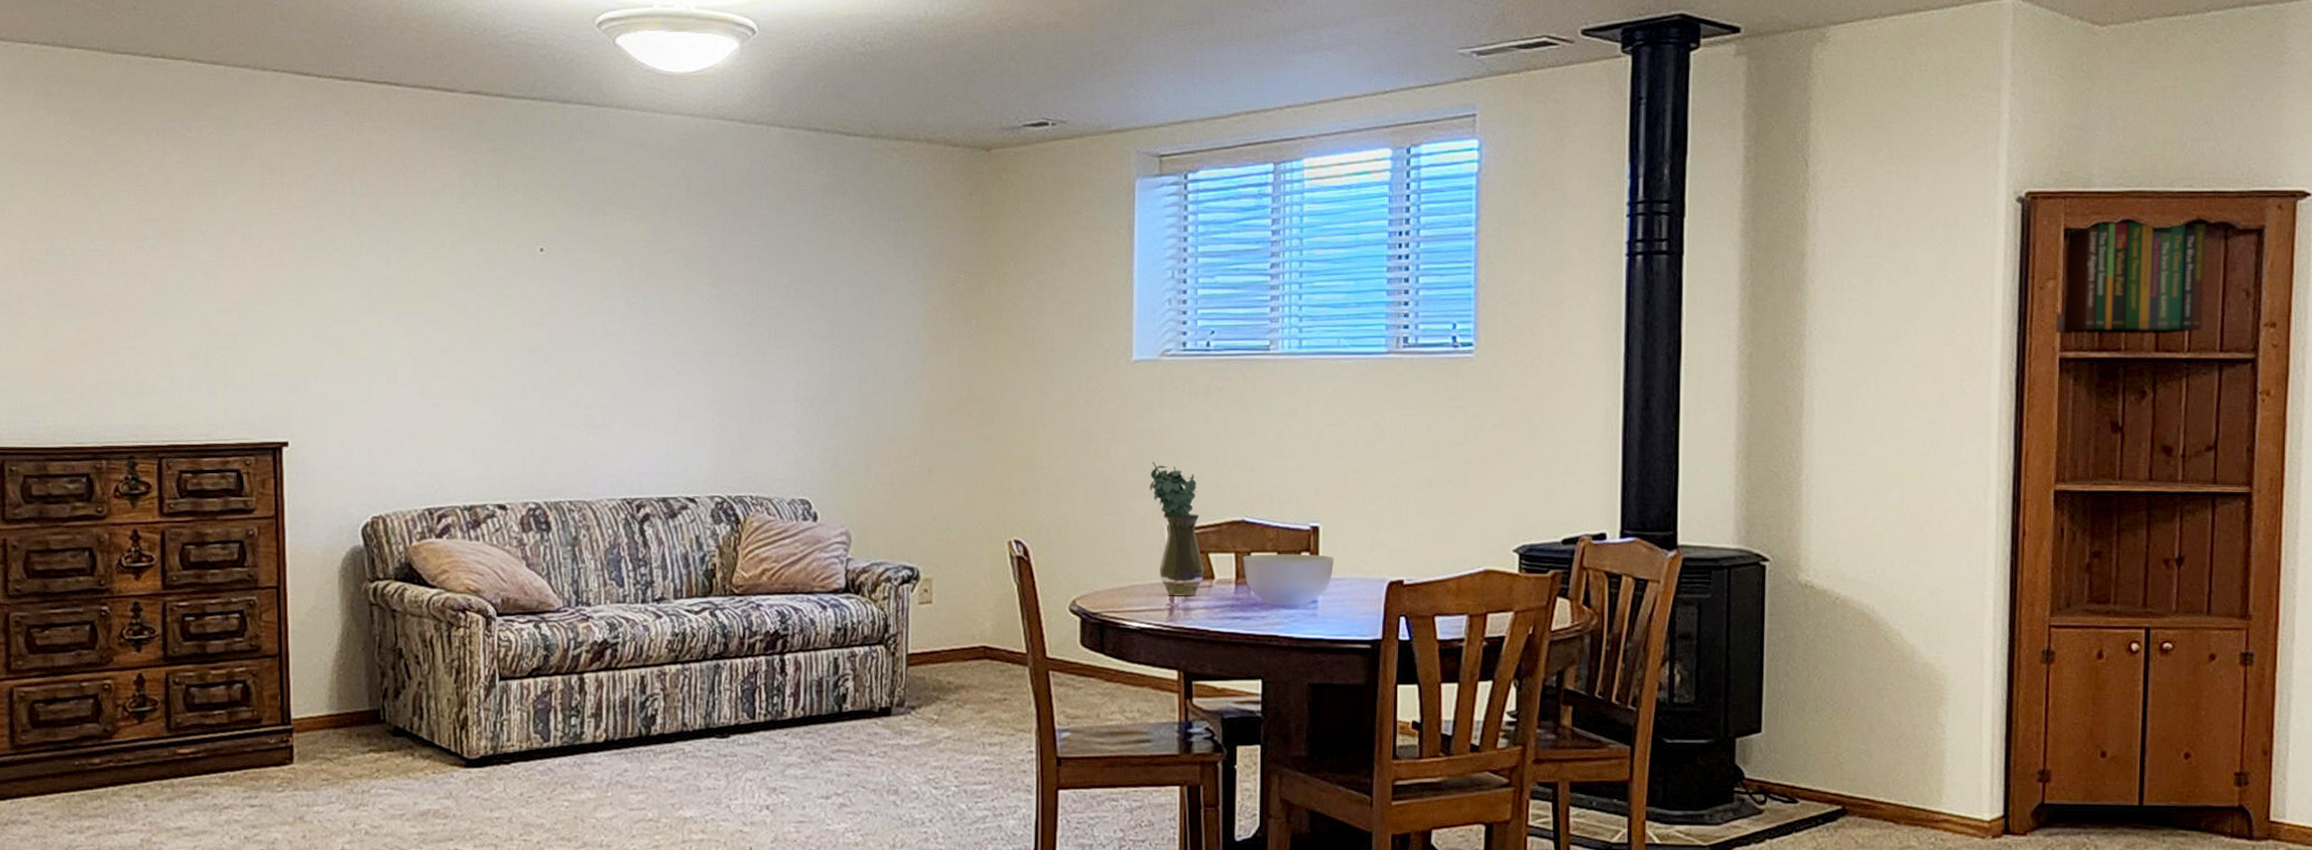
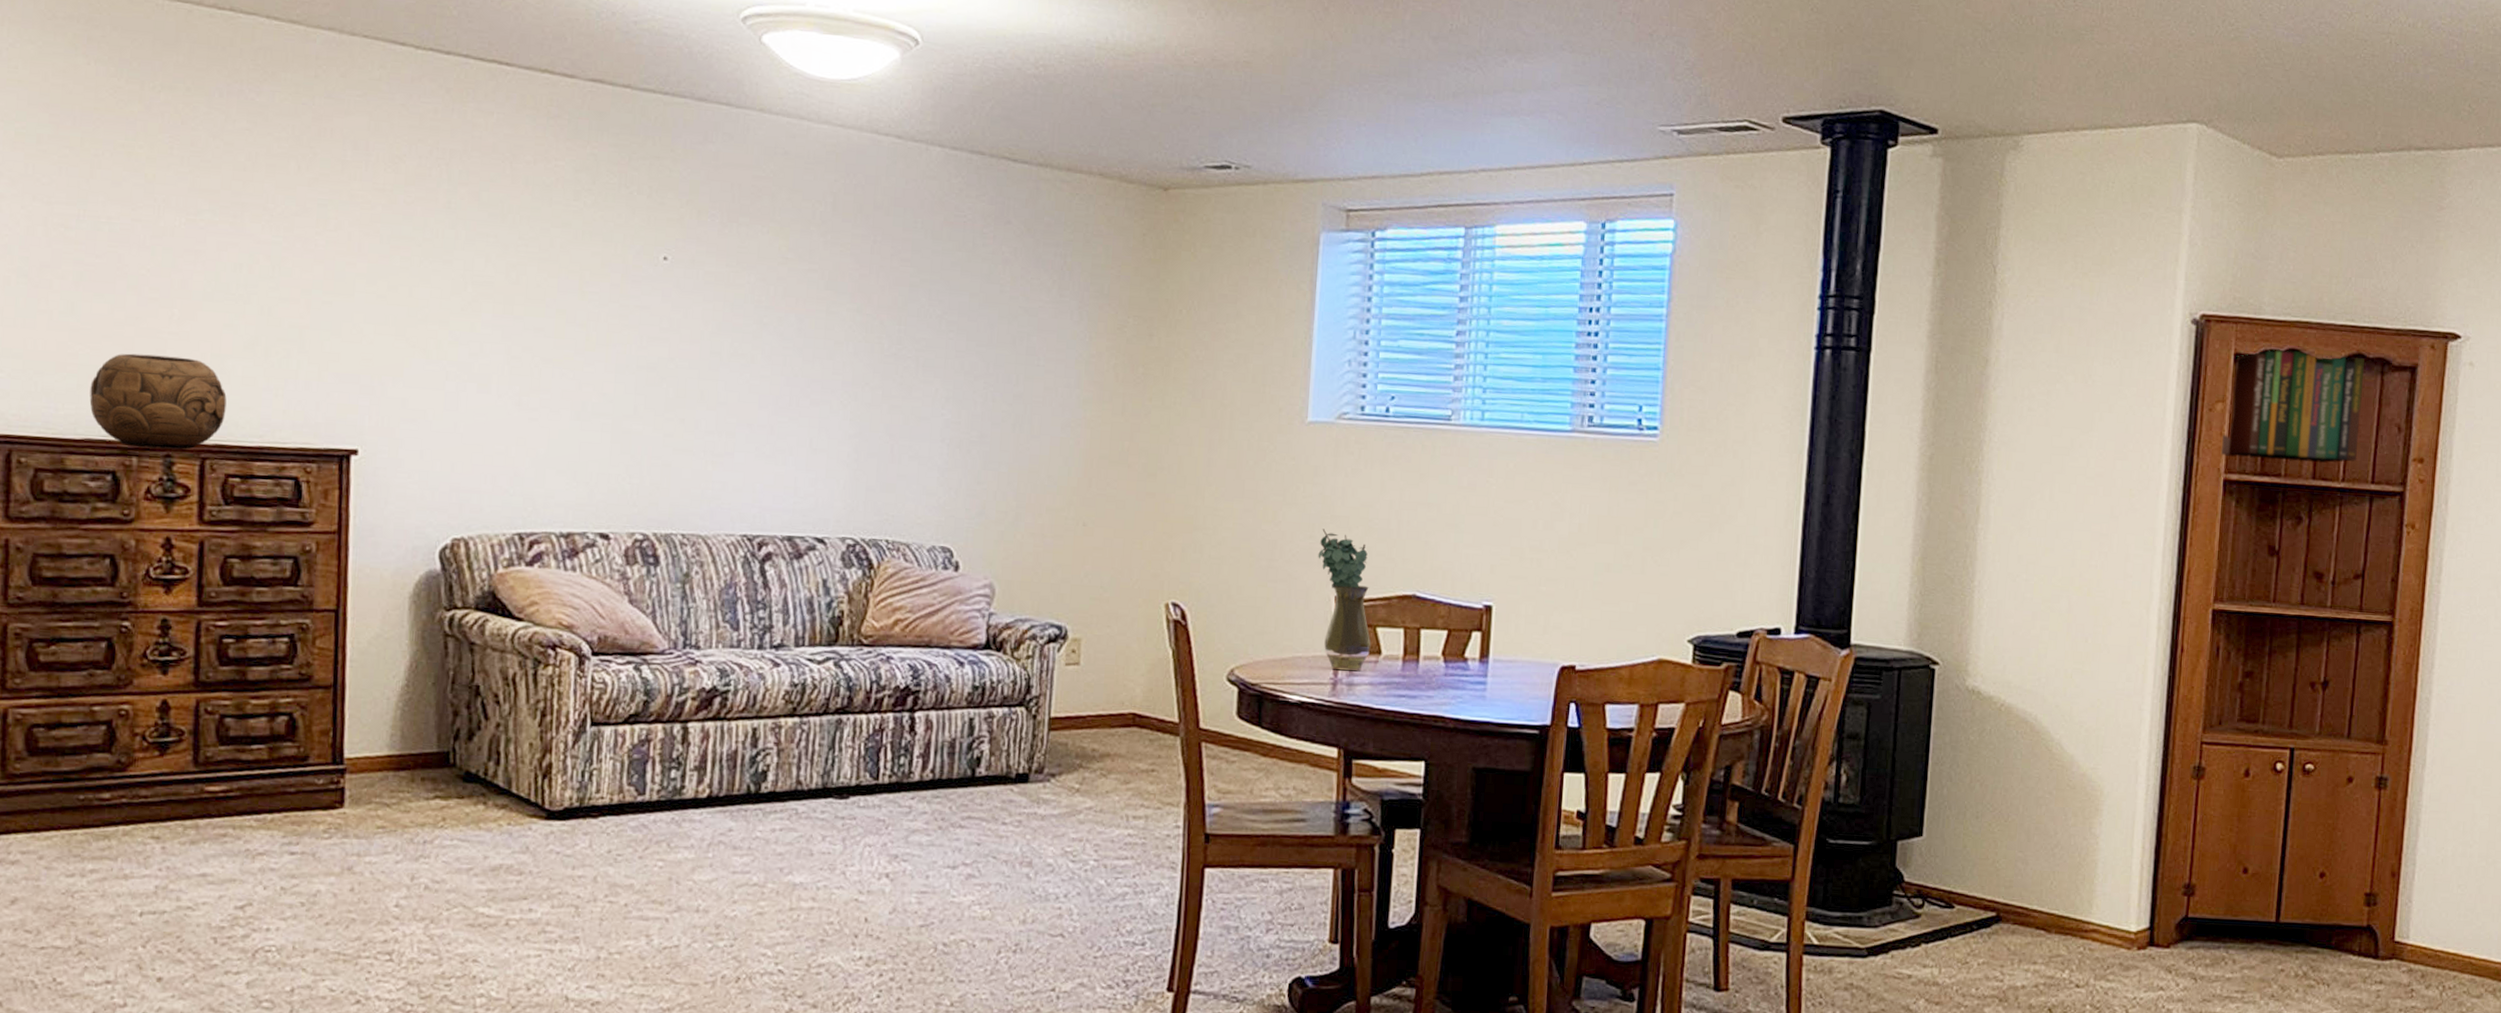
decorative bowl: none [65,369,177,452] -> present [89,353,227,450]
bowl: present [1243,554,1335,607] -> none [1411,631,1507,688]

